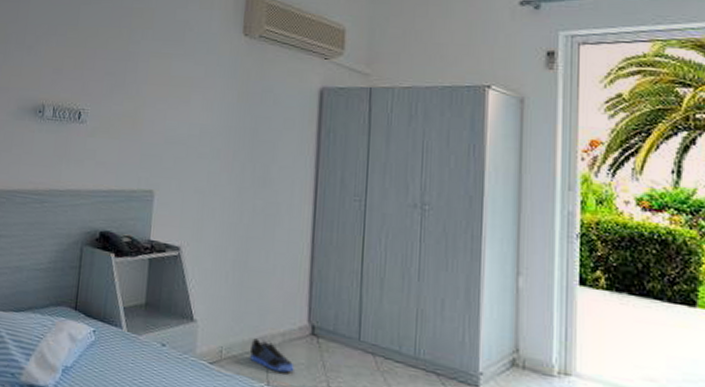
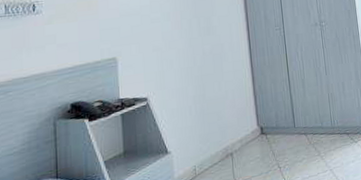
sneaker: present [250,338,294,373] -> none [218,150,253,170]

